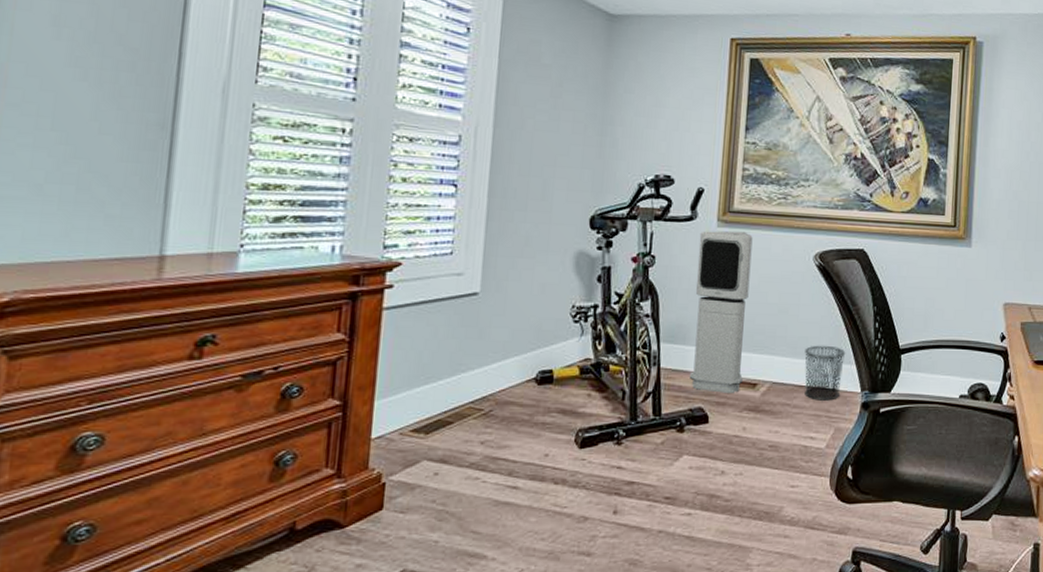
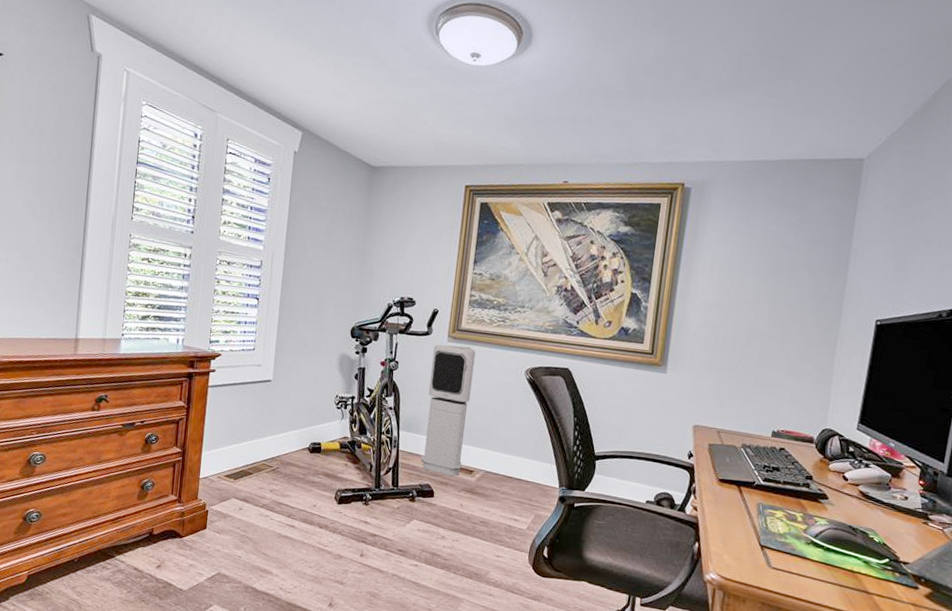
waste bin: present [805,345,846,401] -> none [511,445,548,492]

